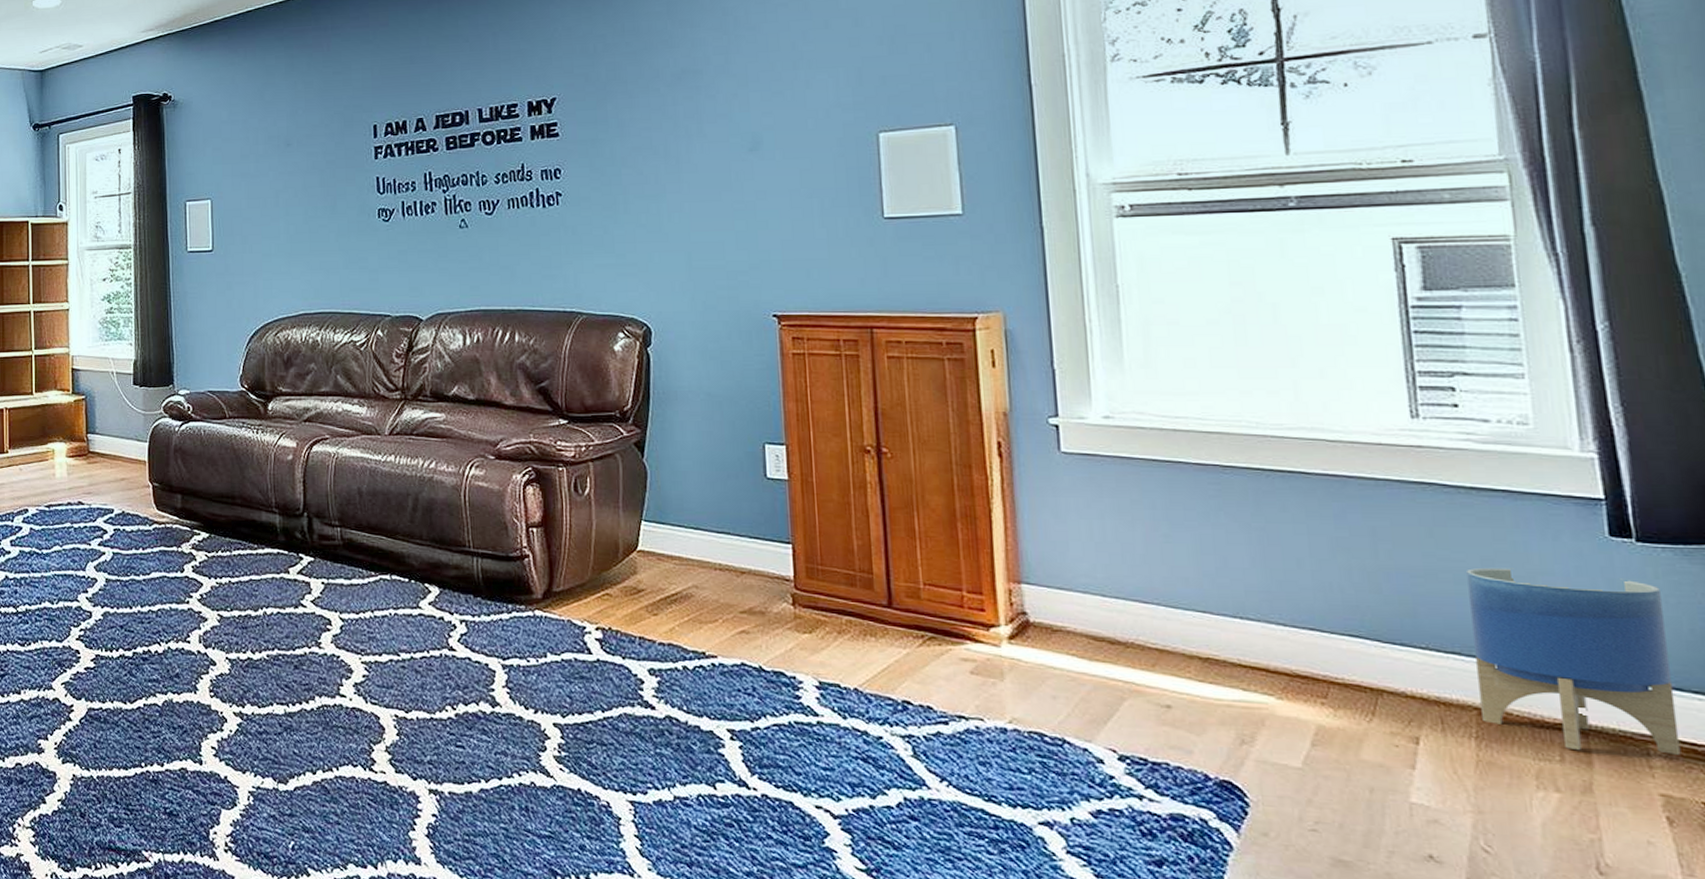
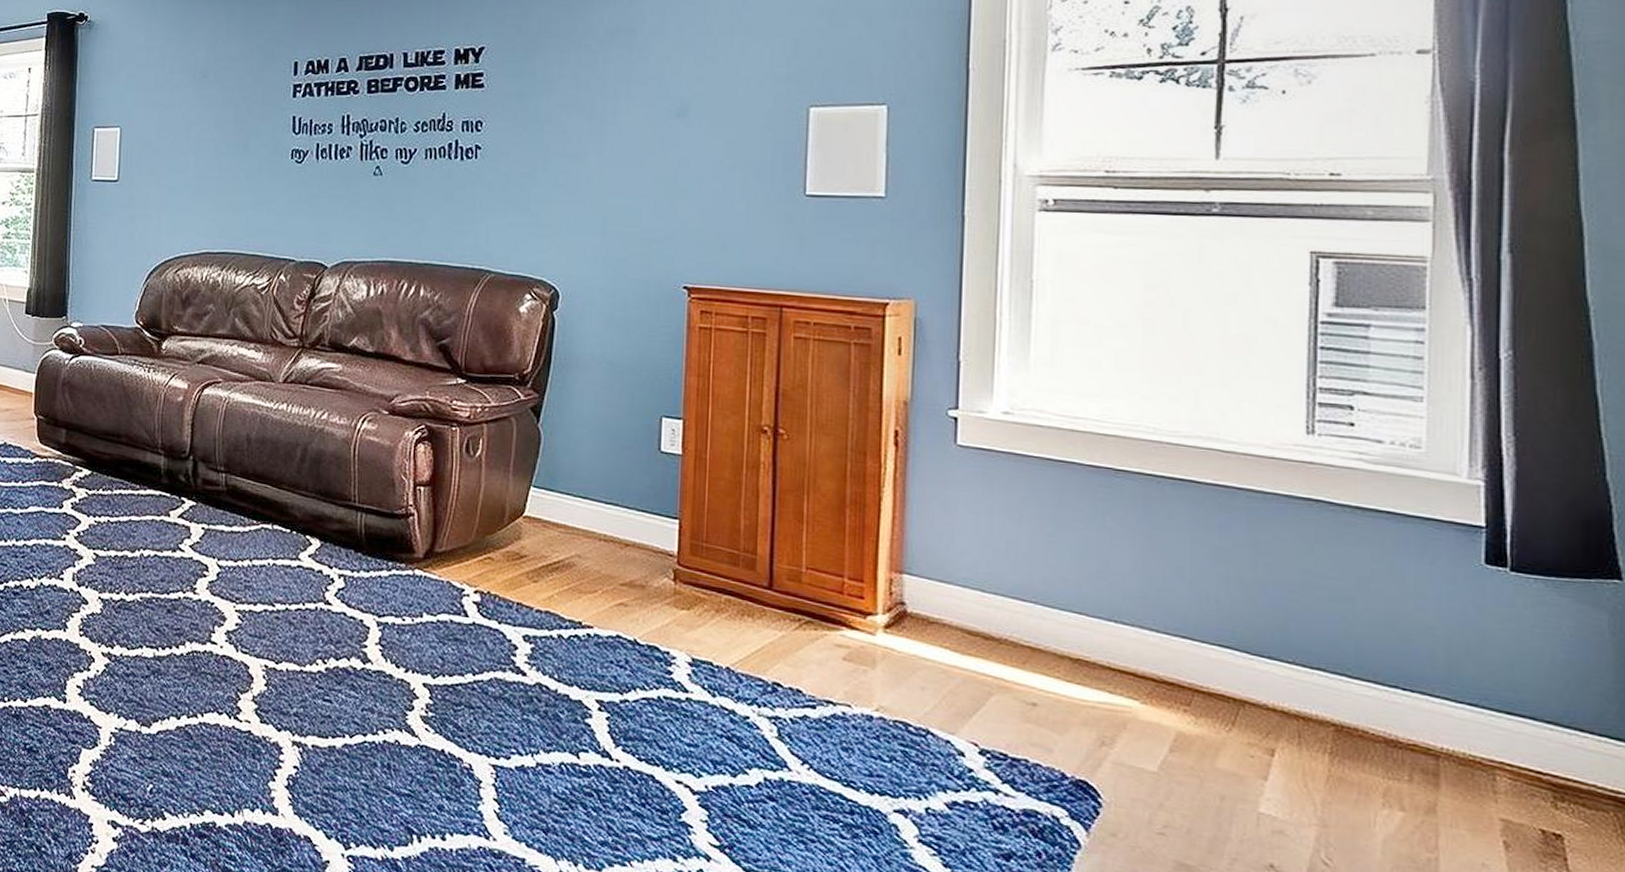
planter: present [1467,567,1681,755] -> none [1339,587,1528,782]

